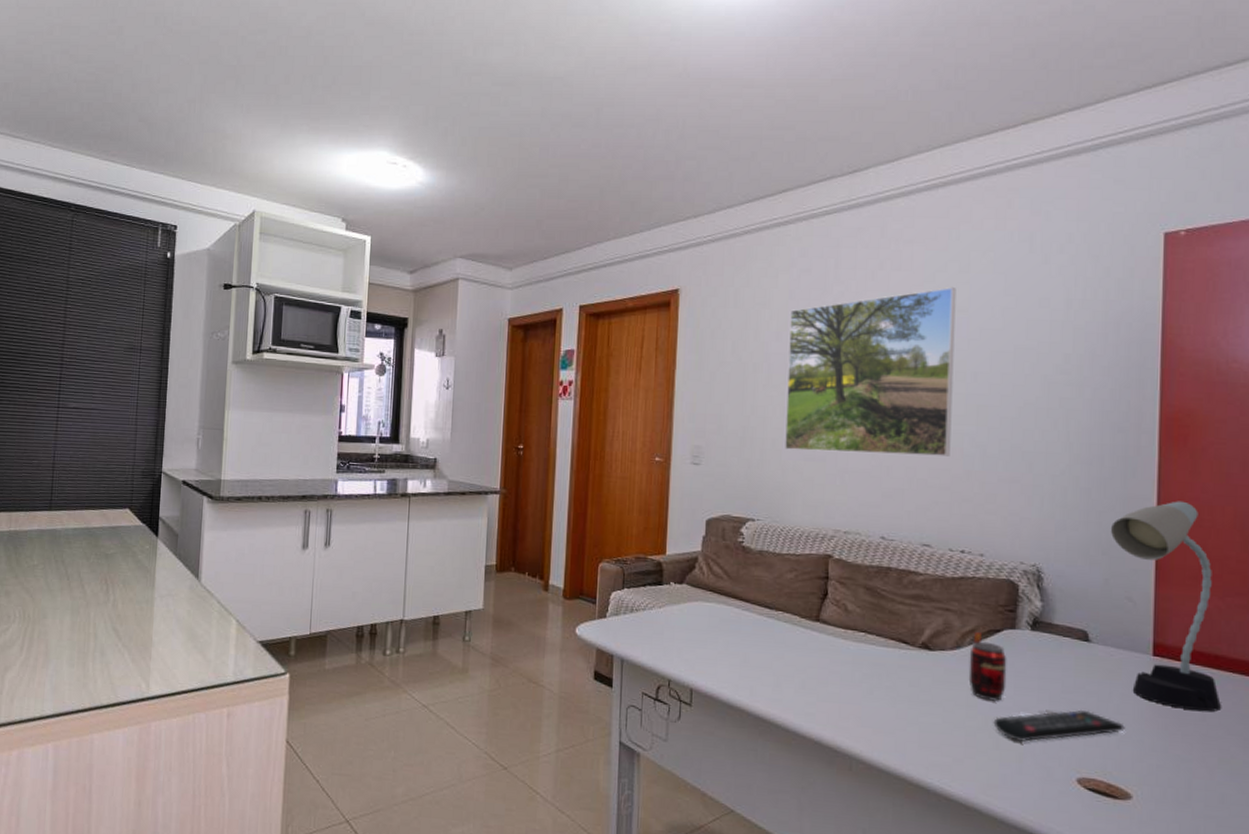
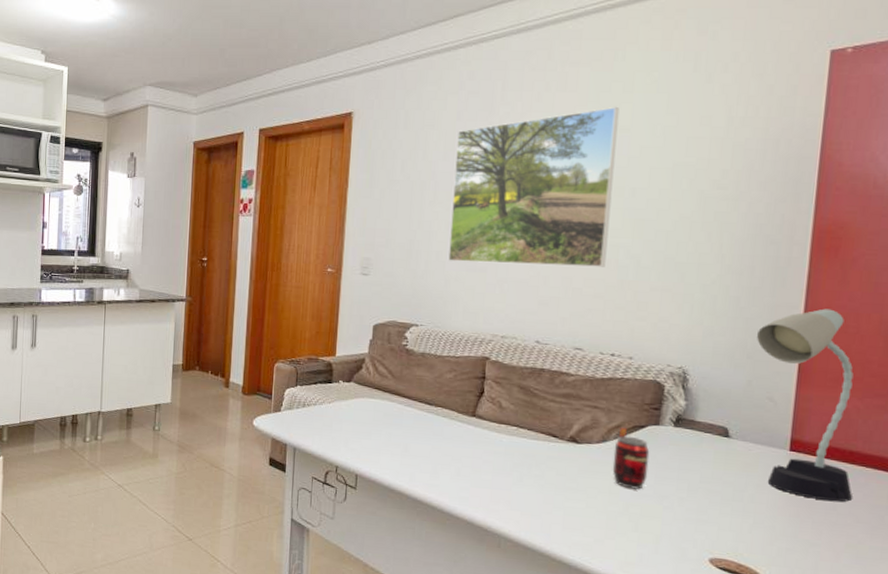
remote control: present [993,709,1125,743] -> none [633,498,758,526]

